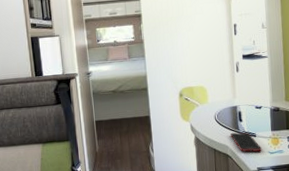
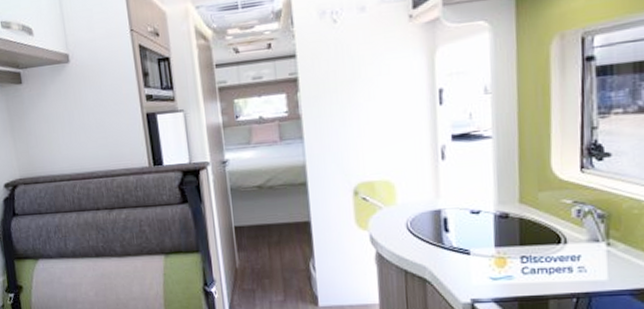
cell phone: present [230,132,263,152] -> none [429,248,480,277]

